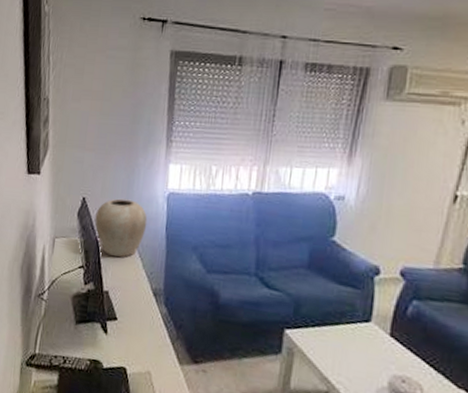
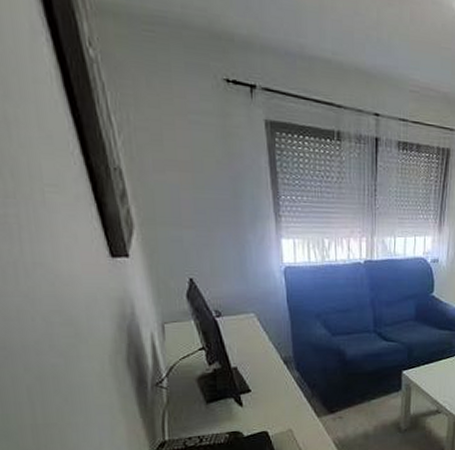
vase: present [94,198,148,258] -> none [208,276,267,334]

